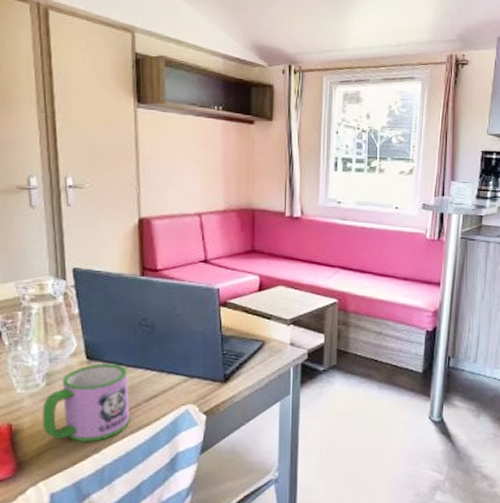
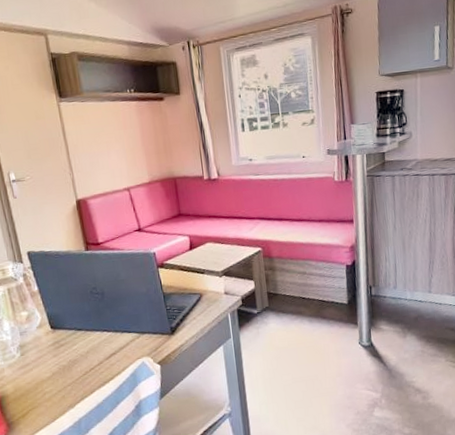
mug: present [42,364,130,442] -> none [21,330,96,401]

